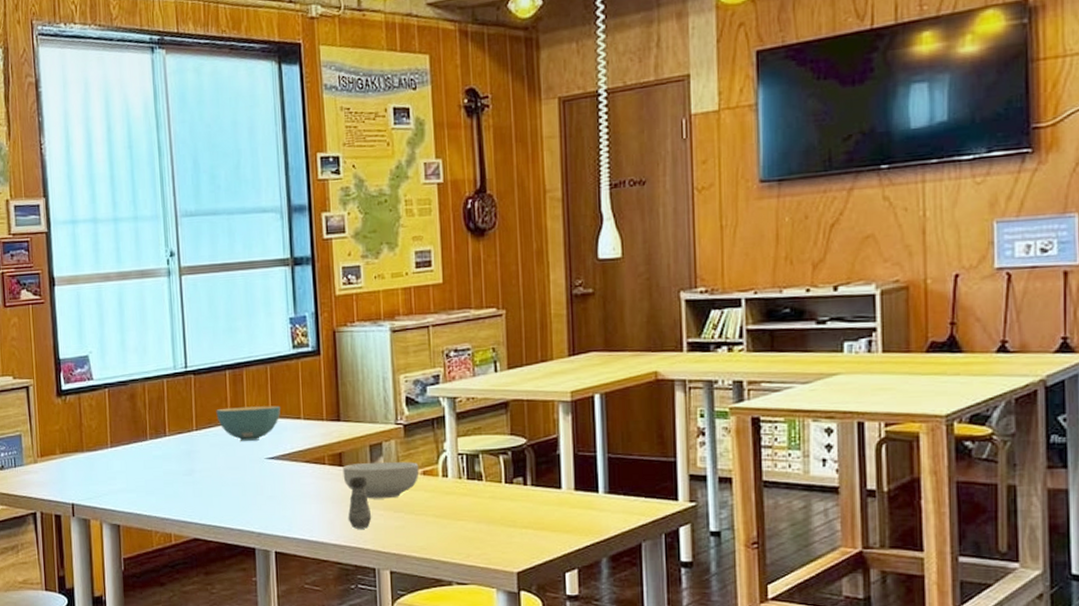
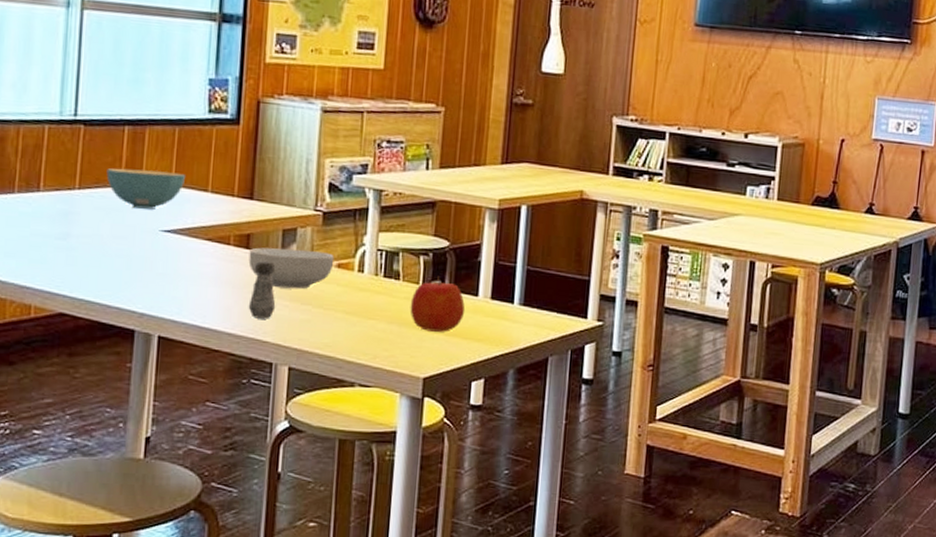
apple: none [495,473,550,527] -> present [410,276,466,332]

